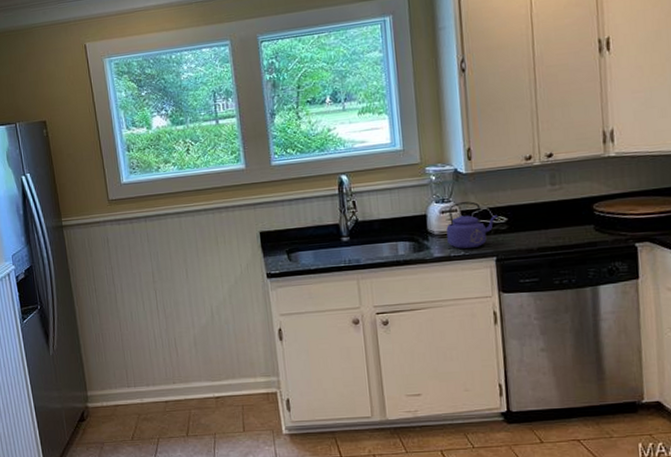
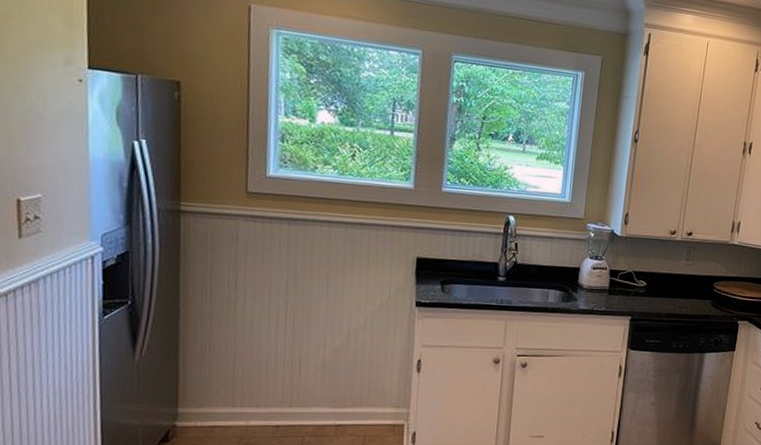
kettle: present [446,201,499,249] -> none [593,262,640,306]

